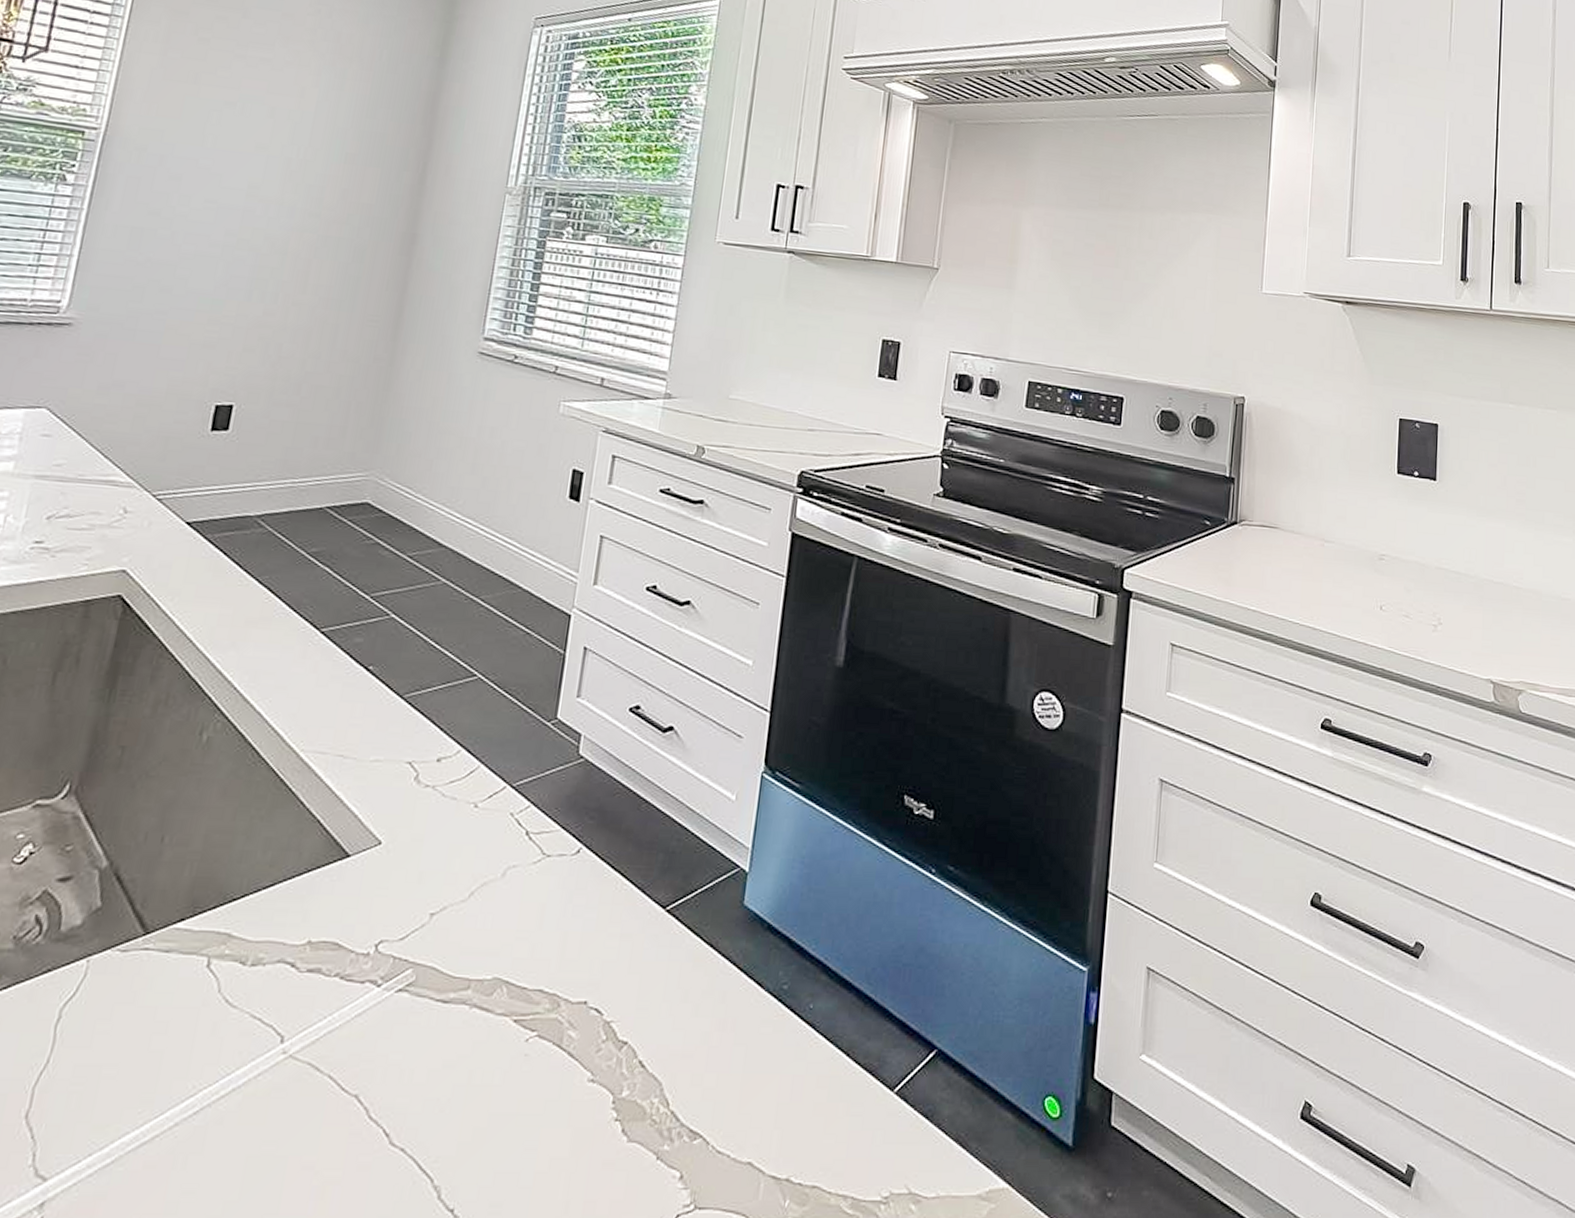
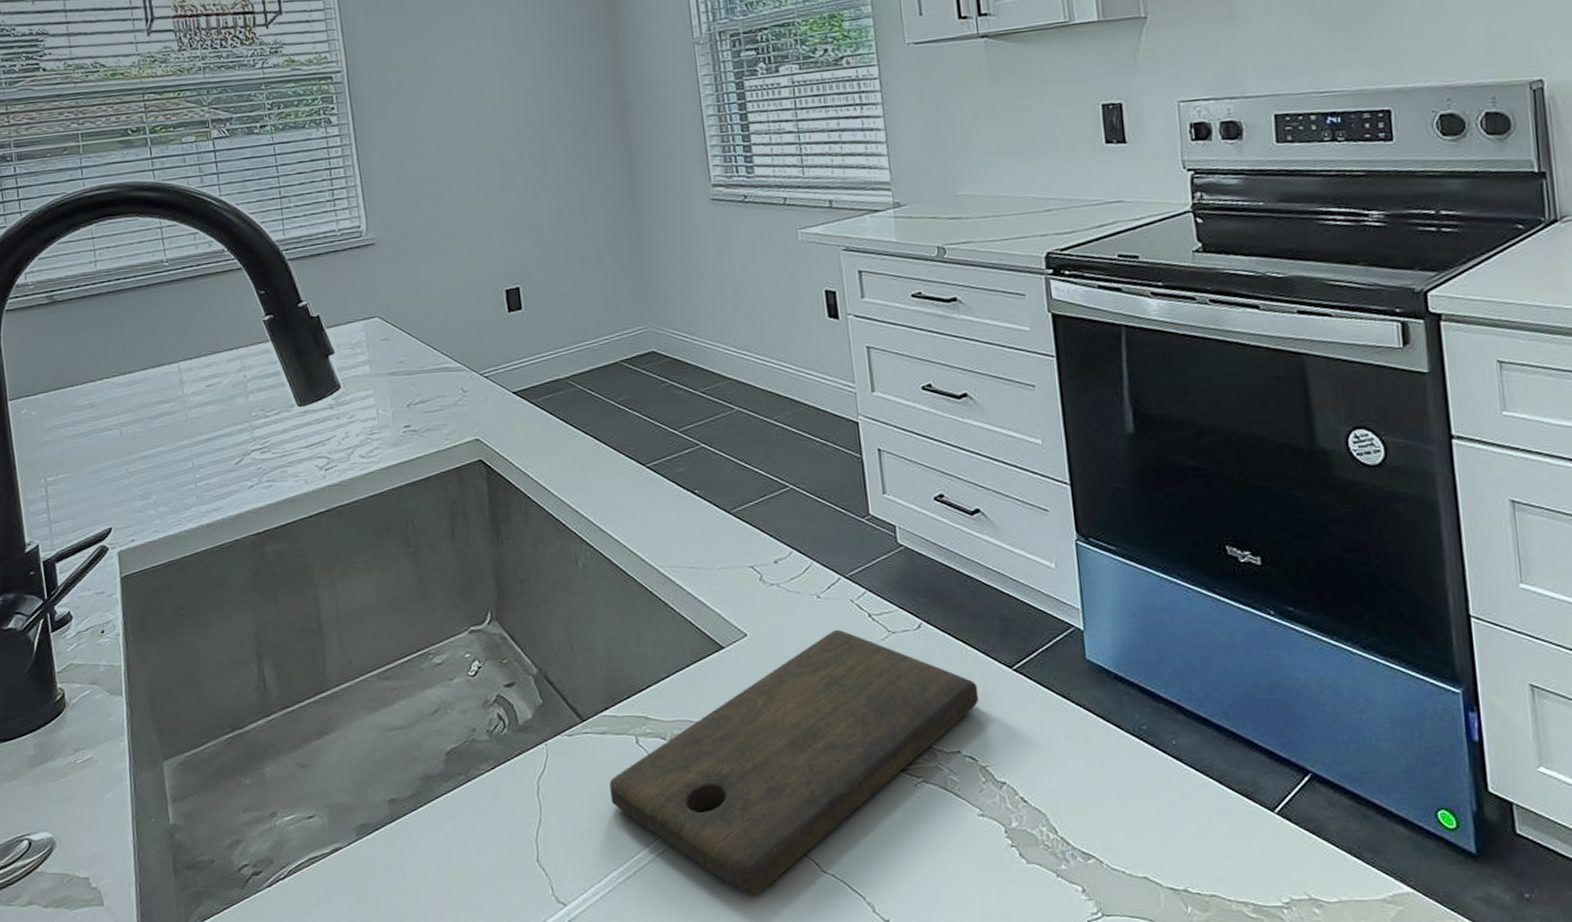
cutting board: none [151,846,624,1174] -> present [609,629,979,896]

